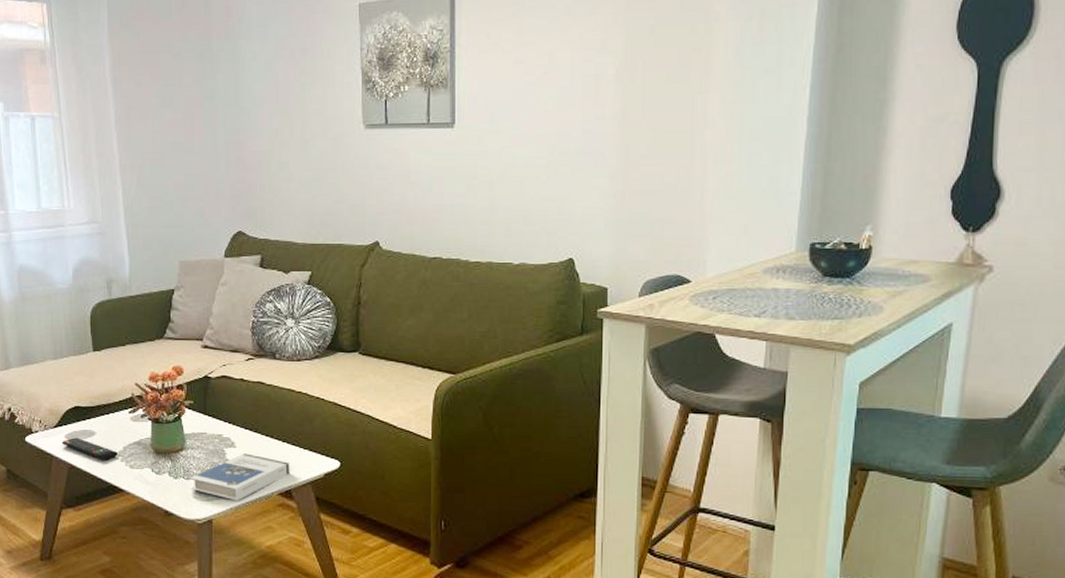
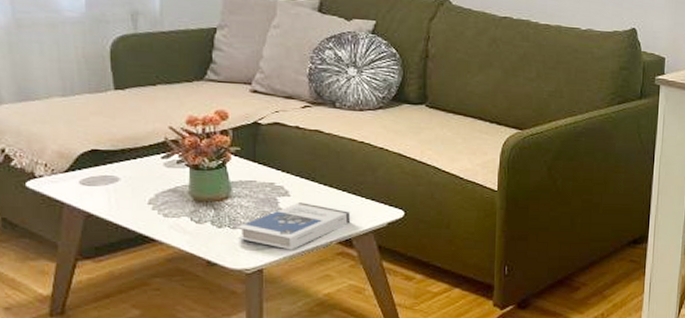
remote control: present [62,437,119,460] -> none [76,183,149,209]

